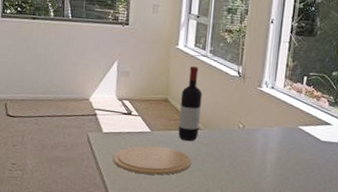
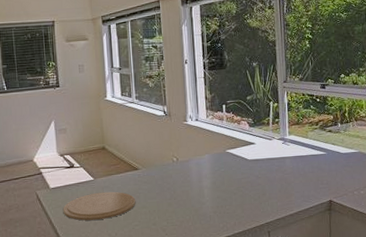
wine bottle: present [178,66,202,142] -> none [116,113,138,183]

